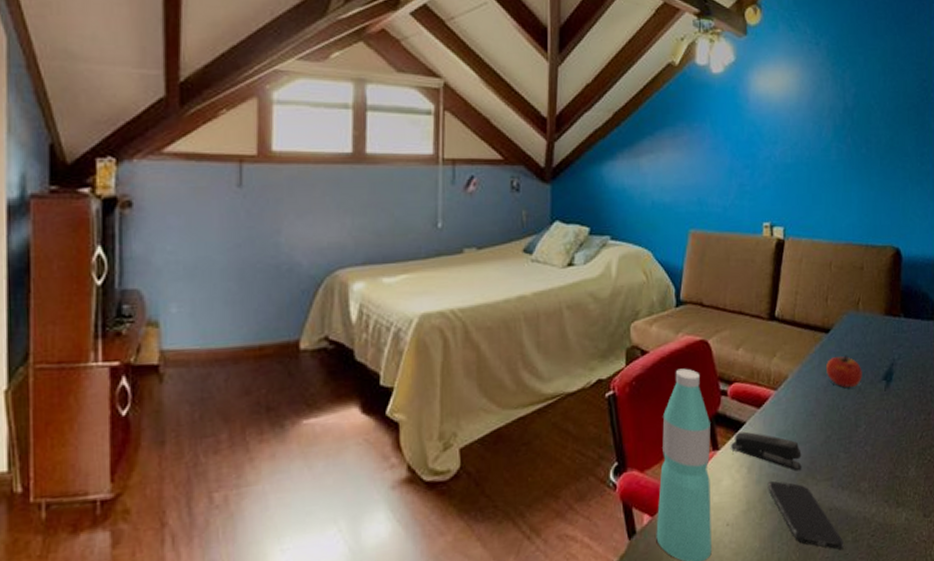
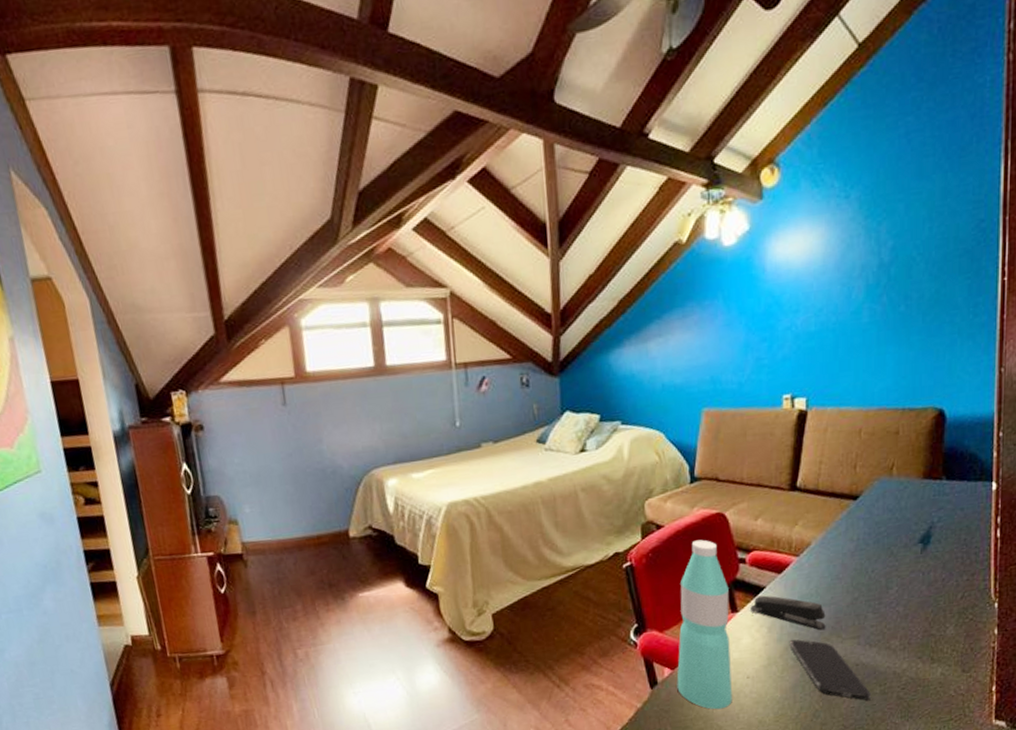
fruit: present [826,355,862,388] -> none [854,520,895,552]

